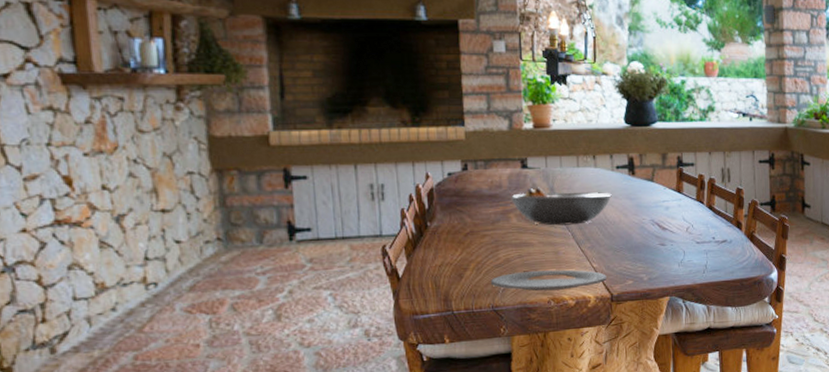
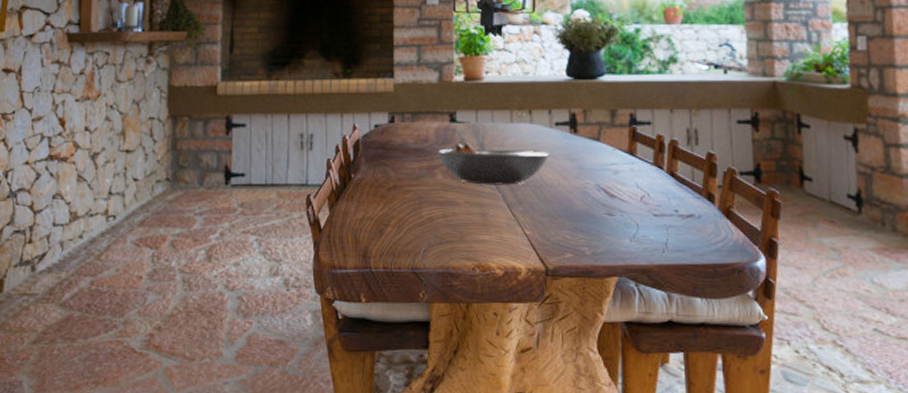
plate: present [490,269,607,291] -> none [411,233,541,257]

